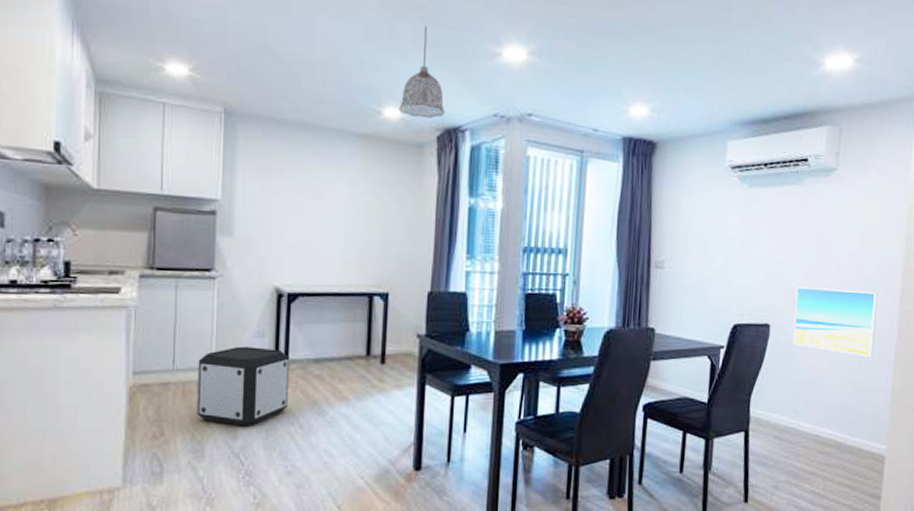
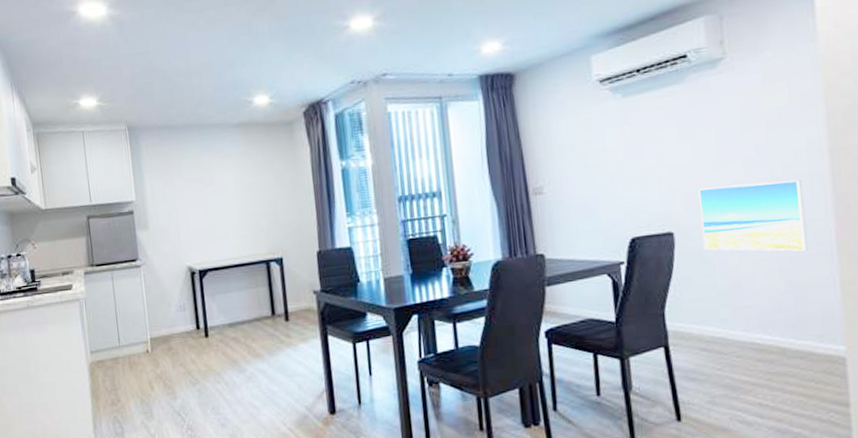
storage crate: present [197,346,290,426] -> none [137,319,214,388]
pendant lamp: present [399,26,445,118] -> none [266,19,307,100]

